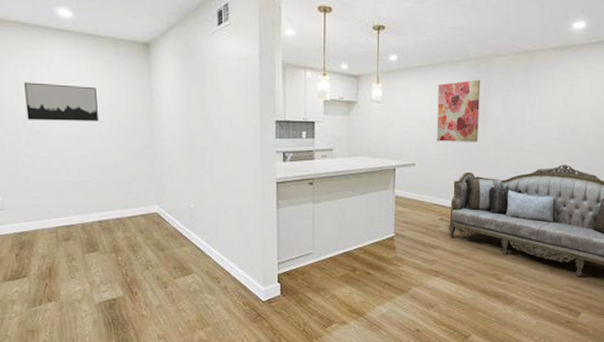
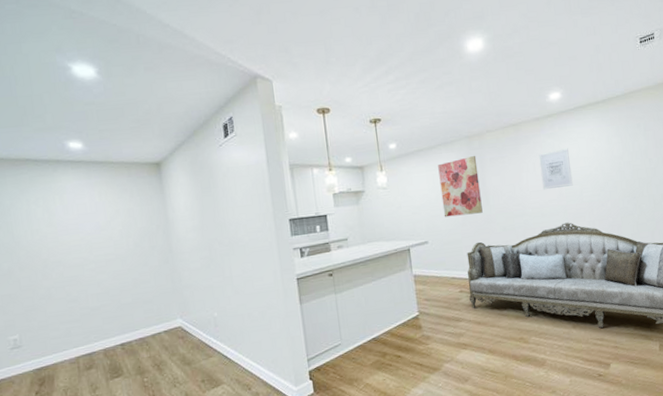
wall art: present [24,82,98,121] -> none [38,211,115,252]
wall art: none [546,85,582,127] -> present [539,148,573,190]

